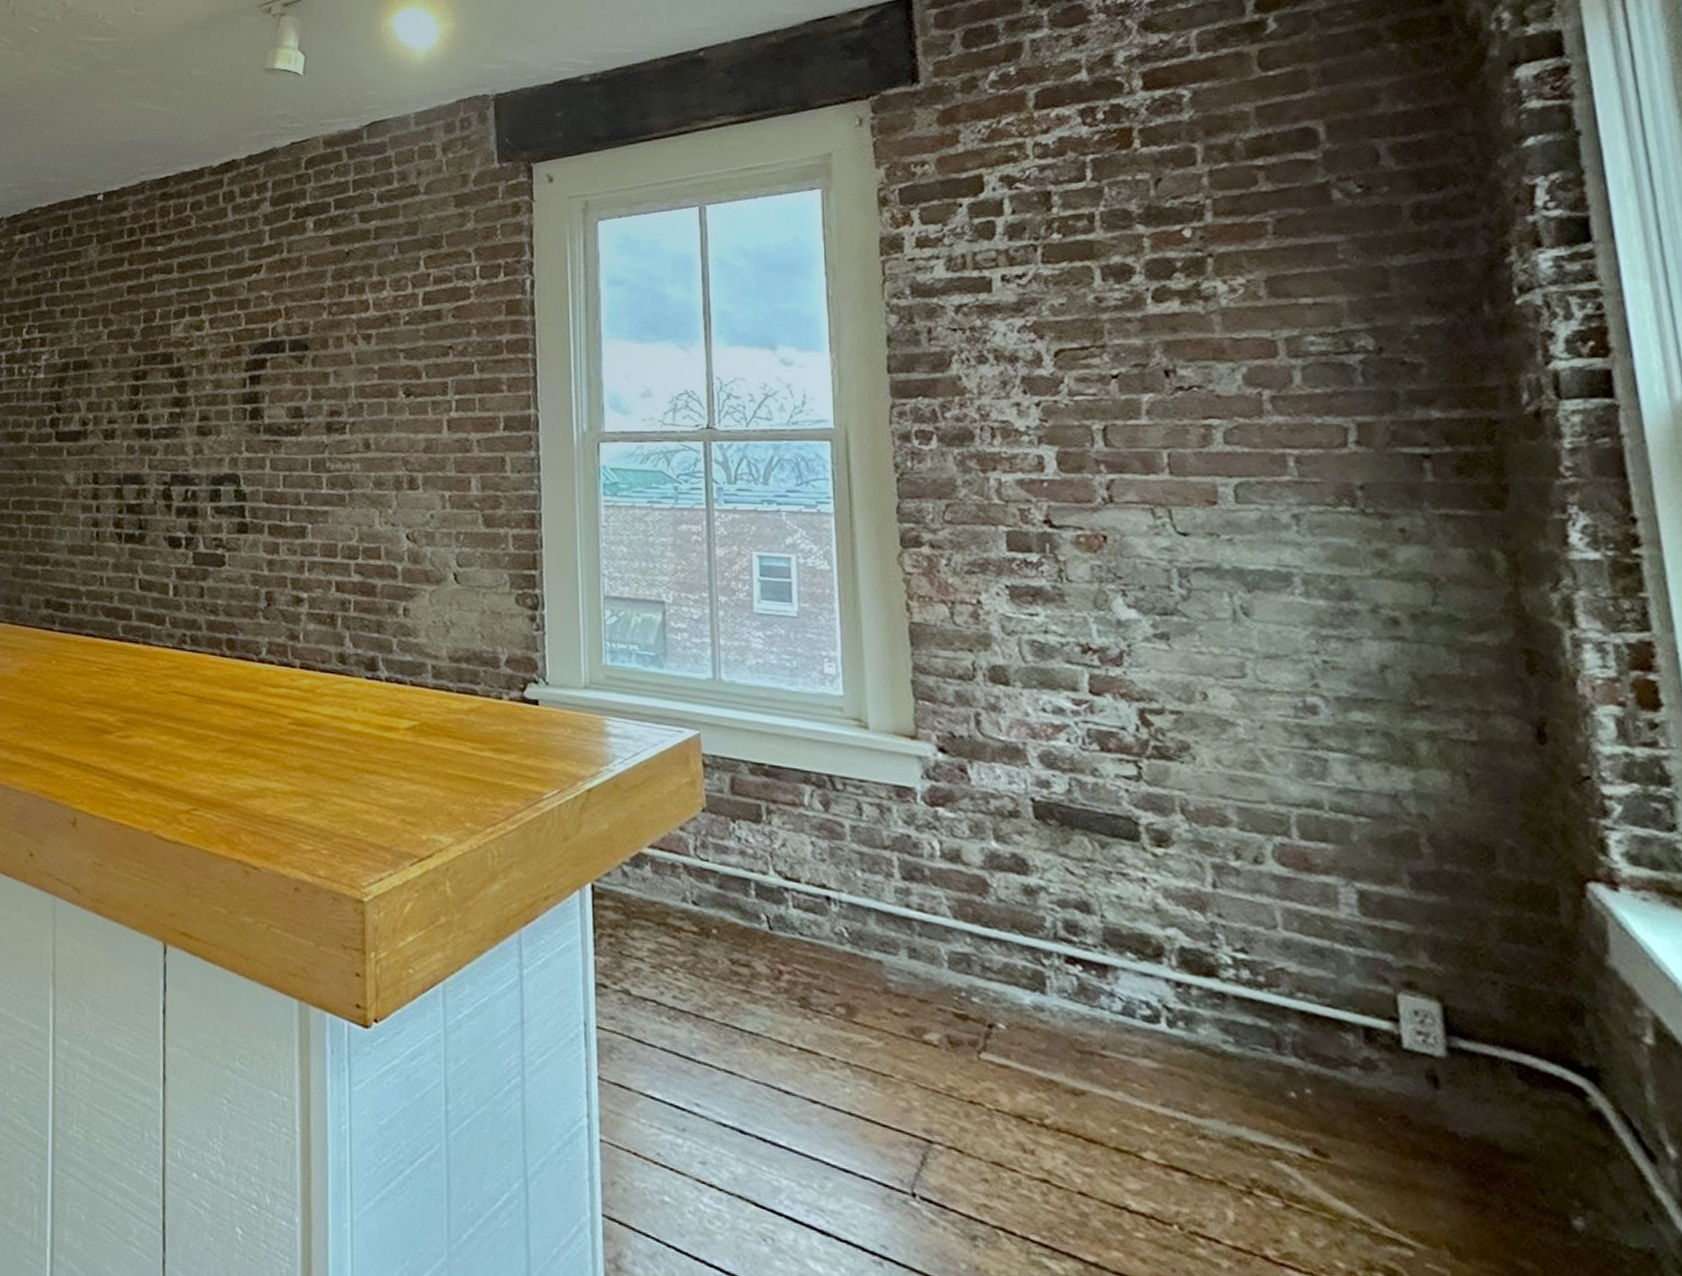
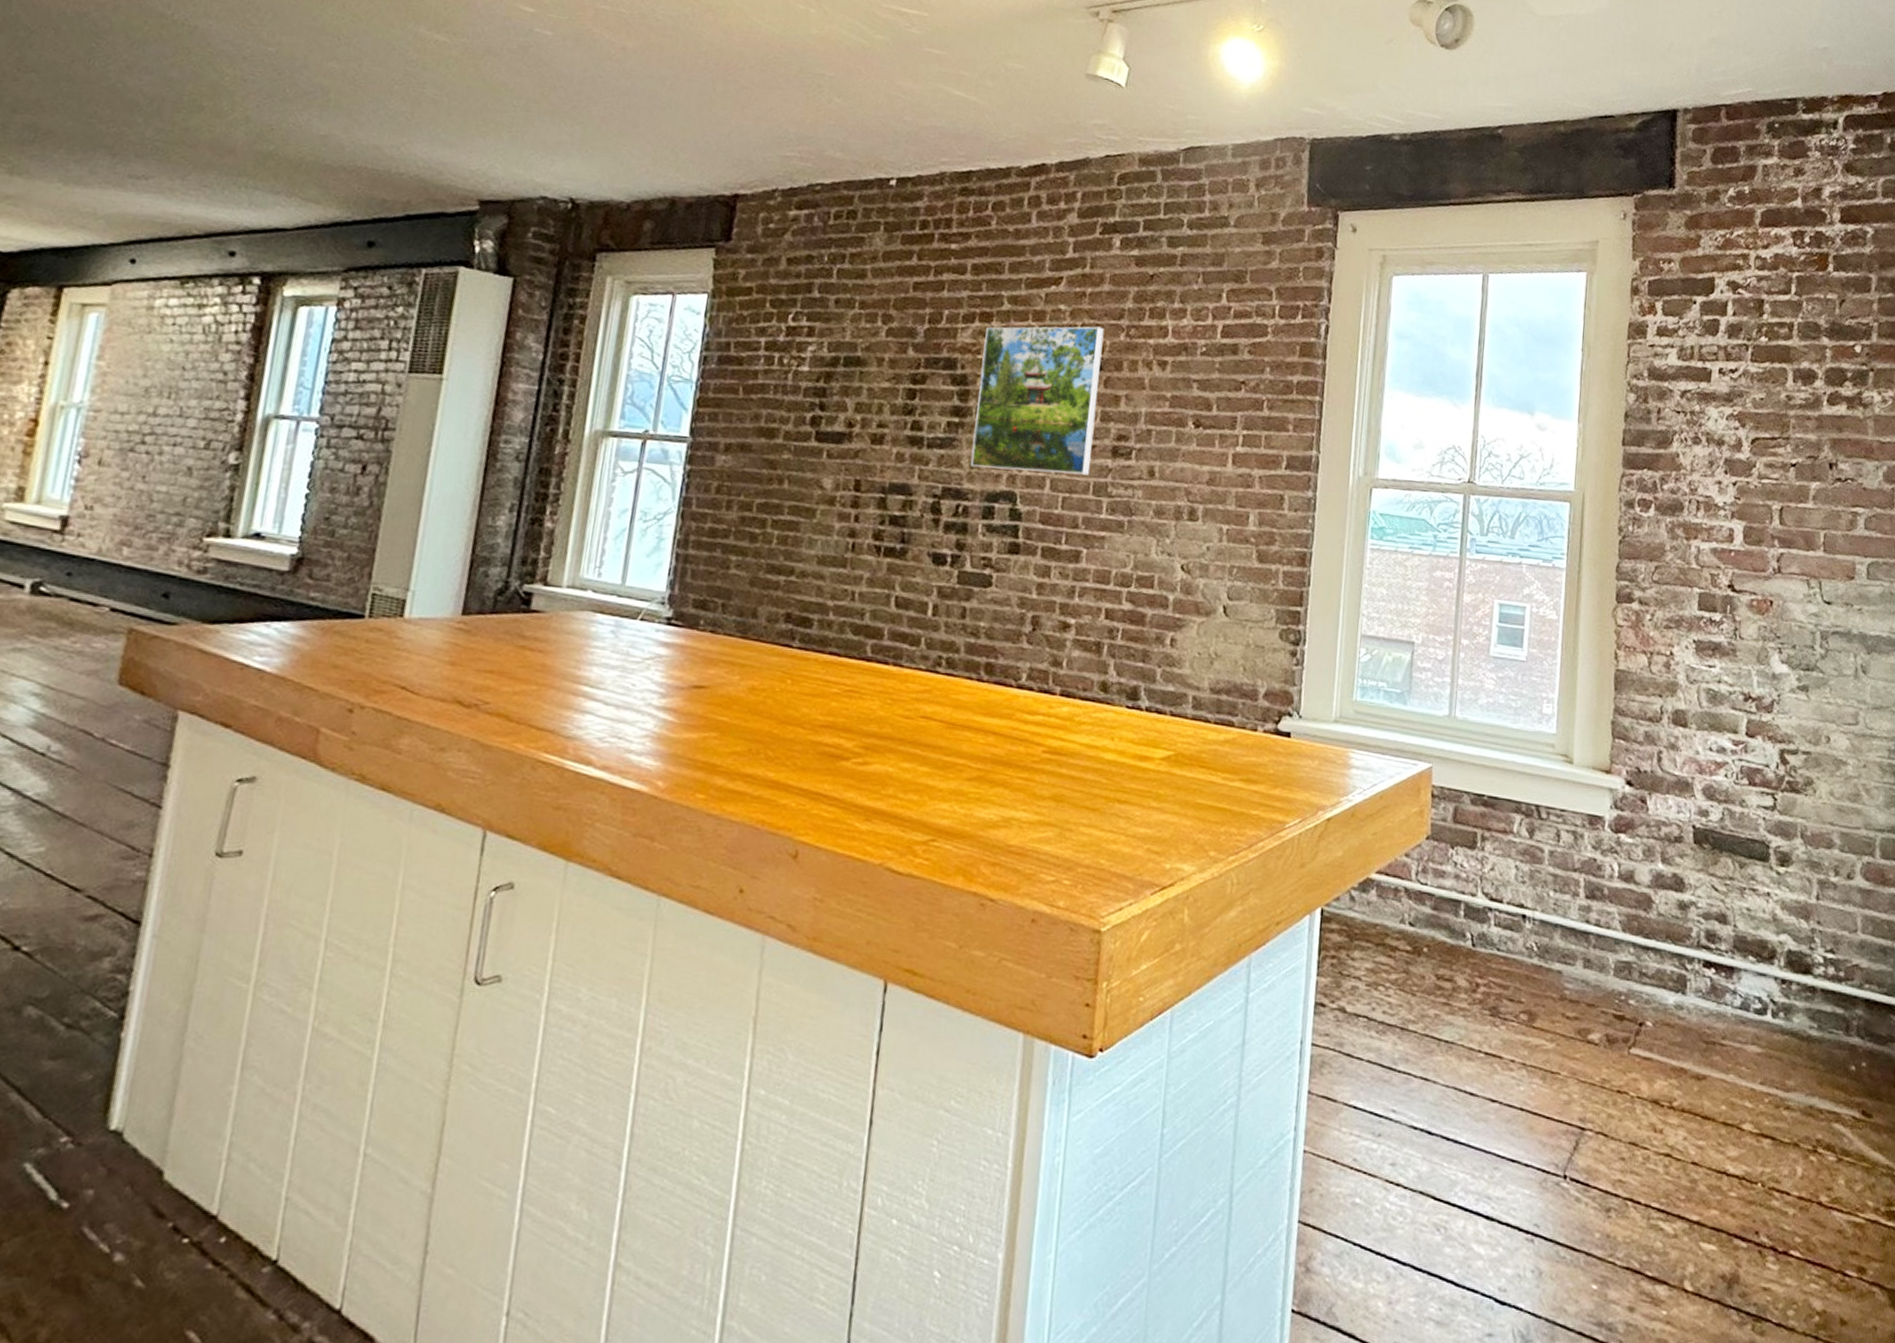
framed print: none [194,308,307,454] -> present [970,326,1105,475]

